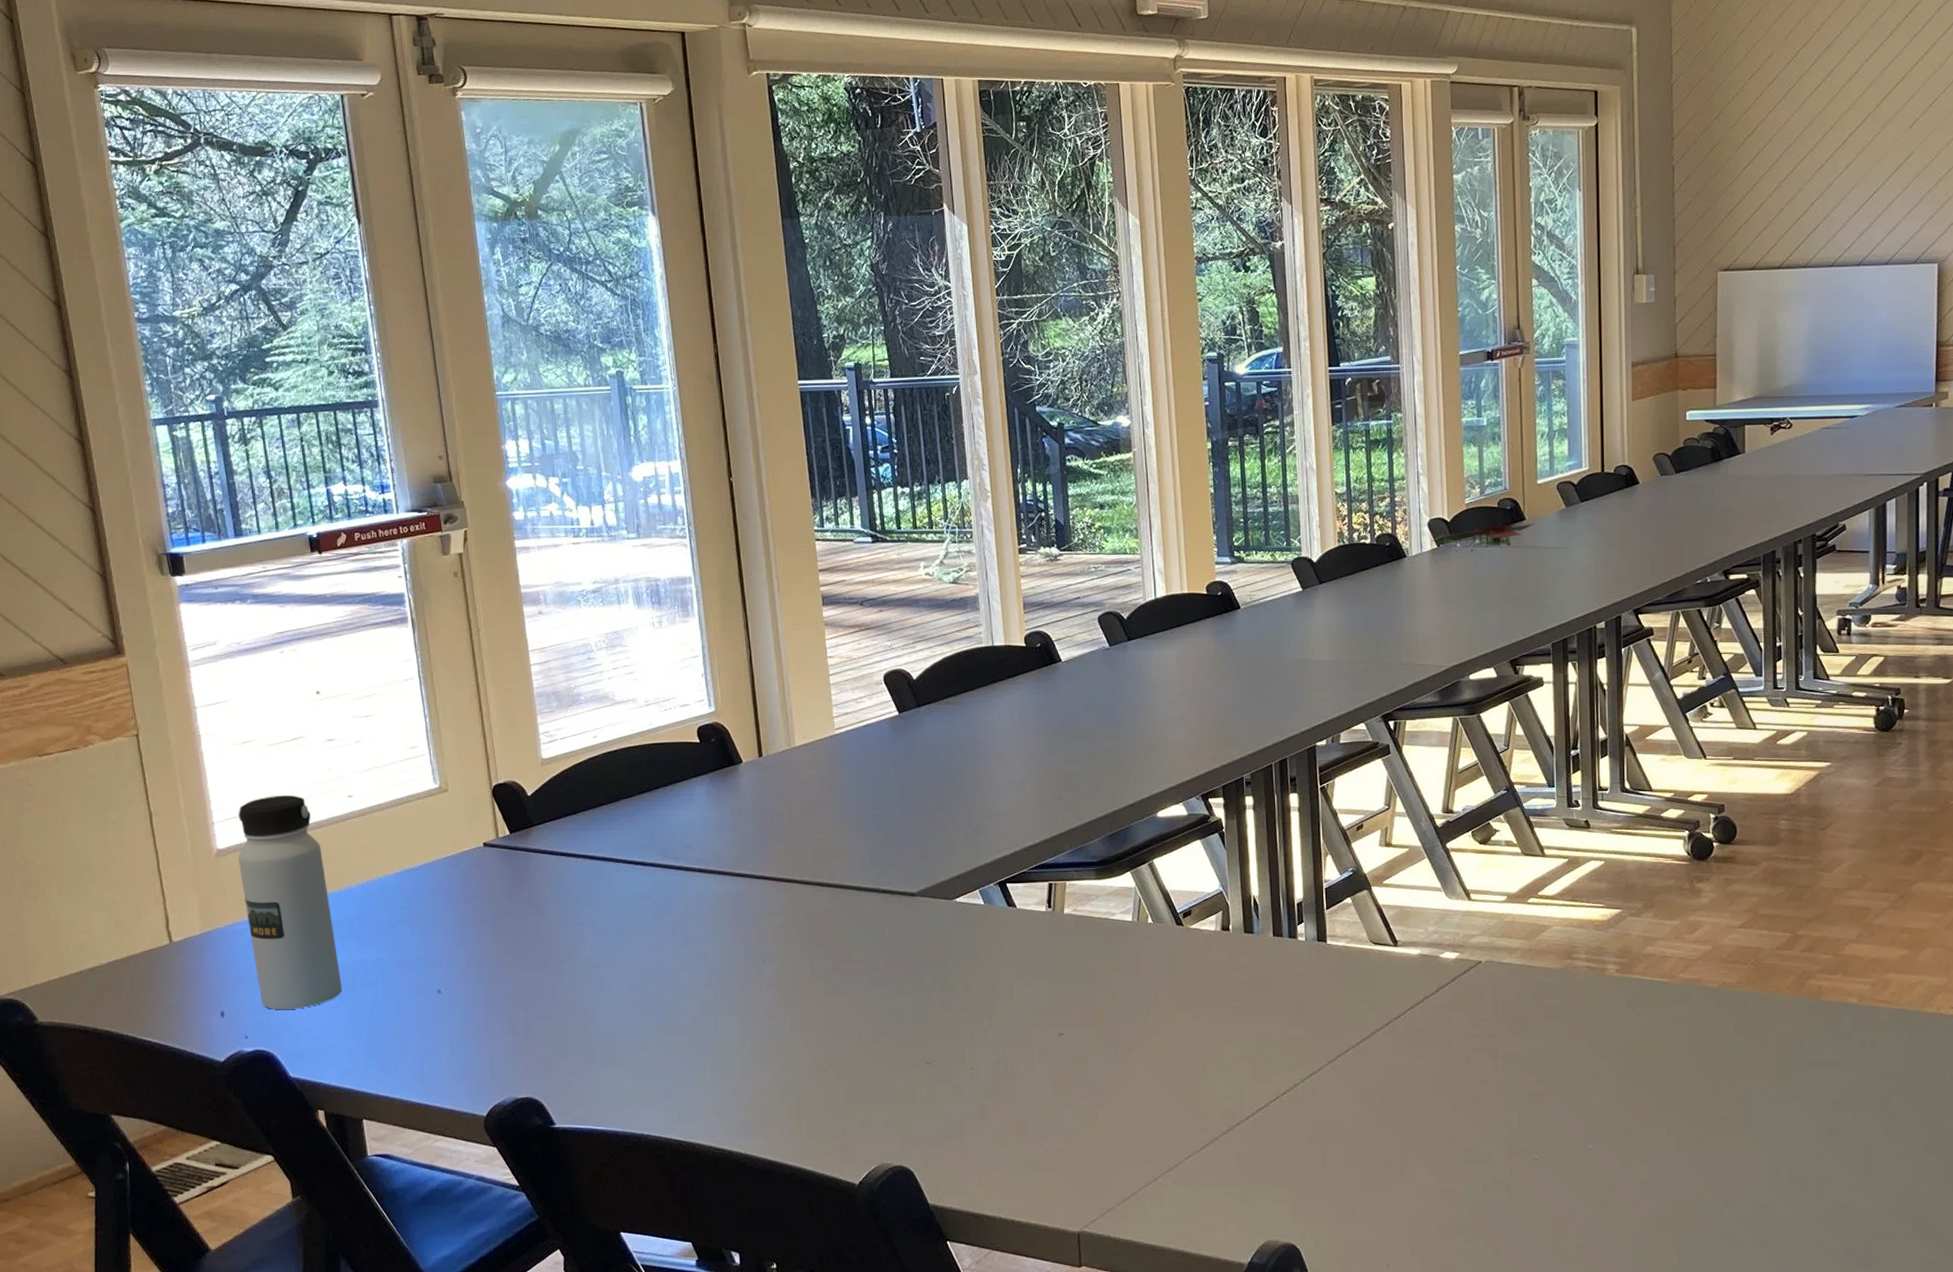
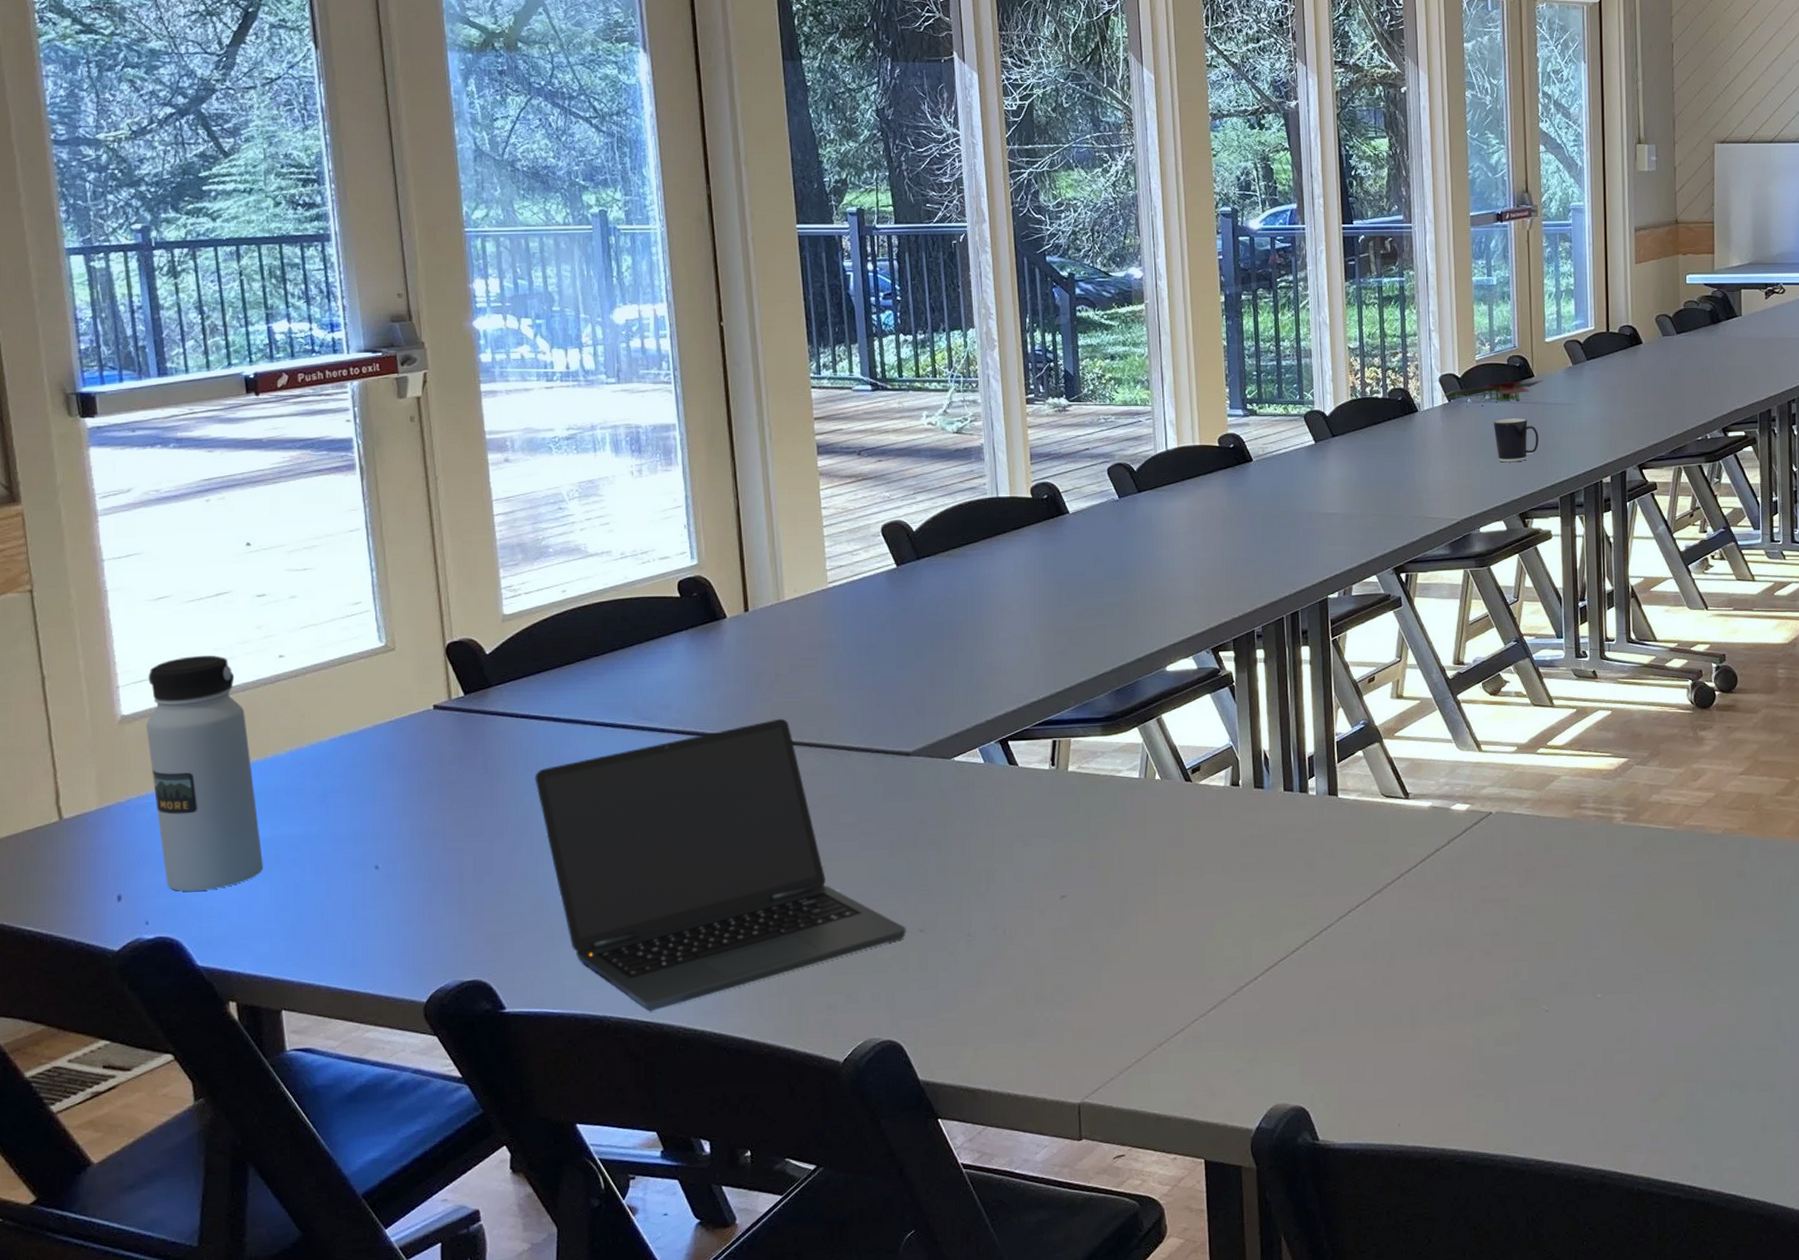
laptop: none [574,859,914,1130] -> present [535,718,906,1011]
mug: none [1483,562,1531,608] -> present [1493,417,1539,463]

